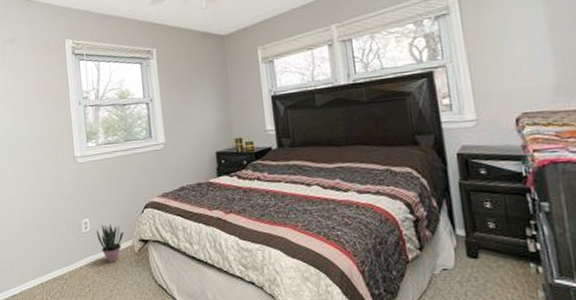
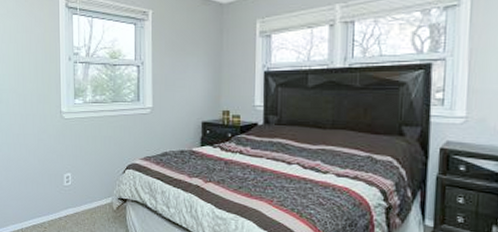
potted plant: present [95,224,124,264] -> none [77,180,104,217]

